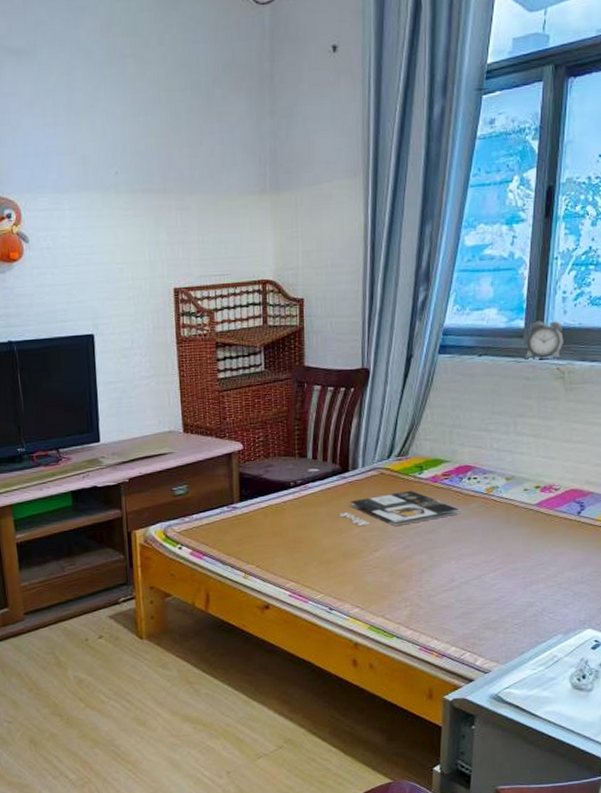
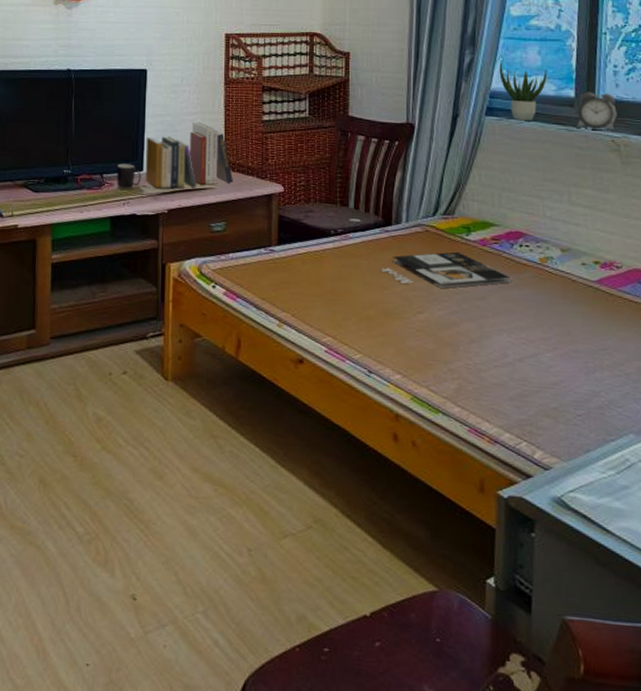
mug: none [72,436,99,463] -> present [116,163,141,190]
books: none [100,404,156,458] -> present [145,136,197,189]
books: none [145,385,192,450] -> present [190,121,233,185]
potted plant: none [452,296,499,357] -> present [499,61,547,121]

